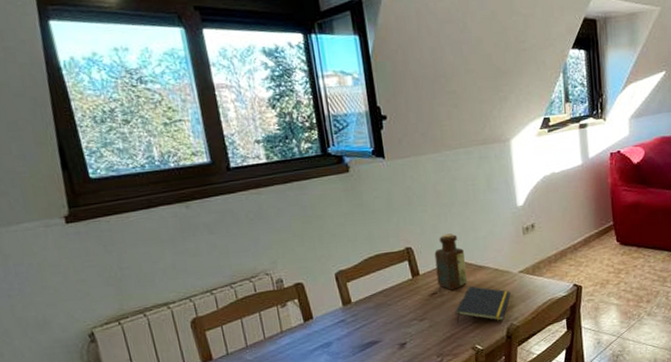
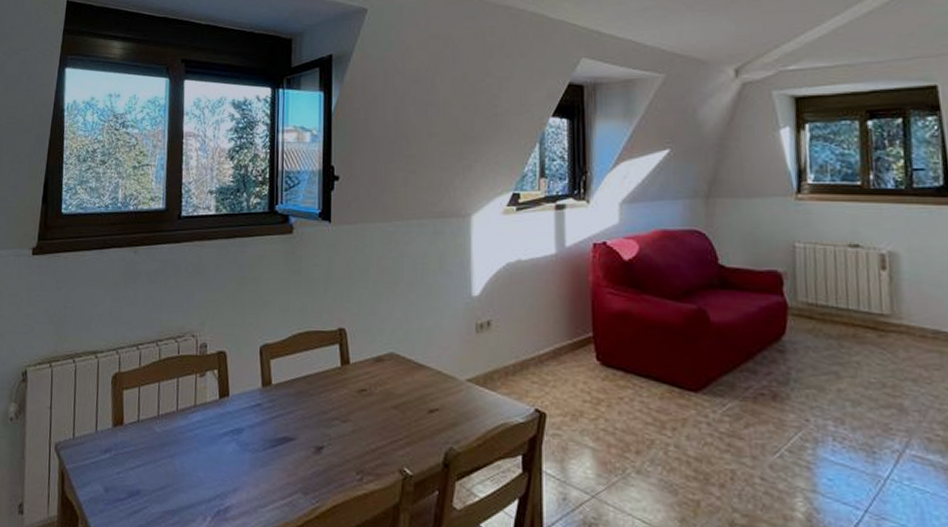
bottle: present [434,233,467,290] -> none [369,318,404,390]
notepad: present [455,285,511,324] -> none [384,387,454,441]

